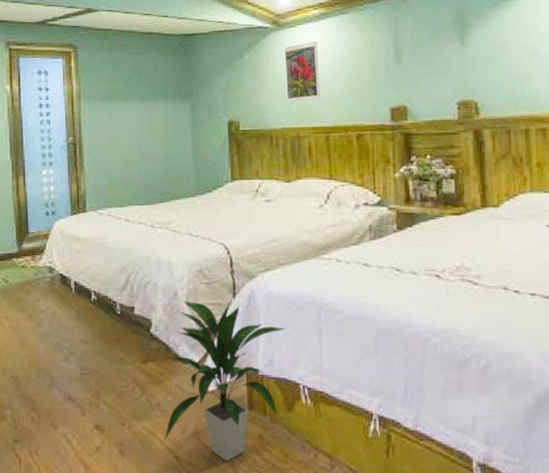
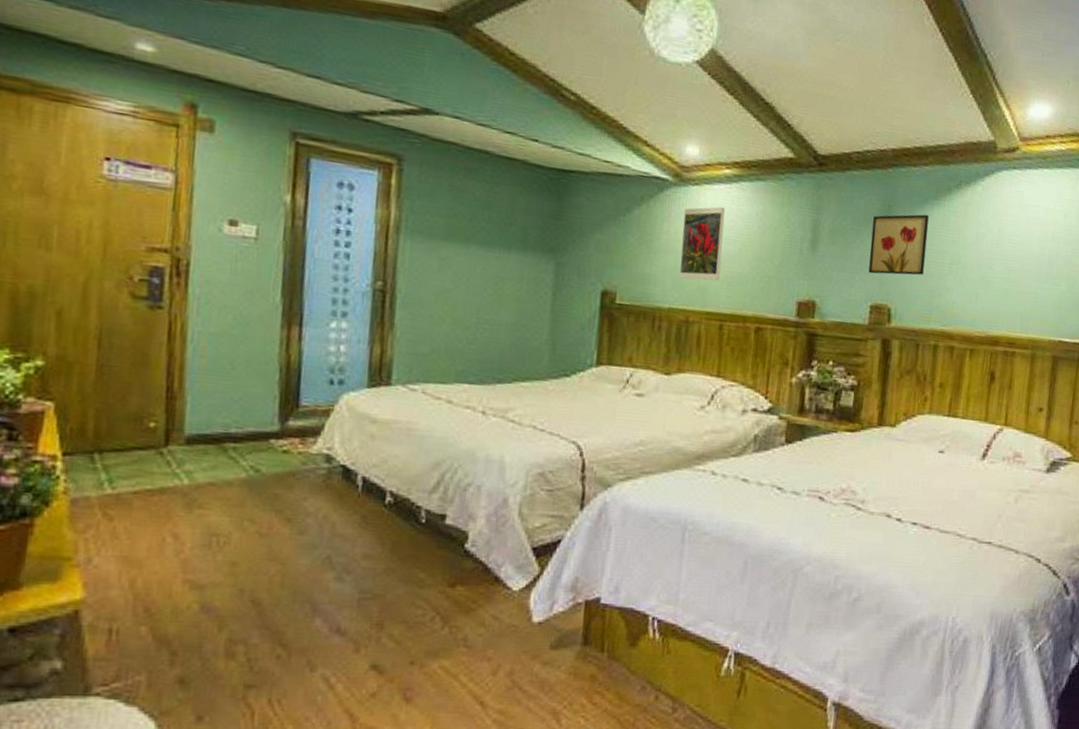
indoor plant: present [164,298,286,461] -> none [467,510,641,706]
wall art: none [448,15,505,75] -> present [868,214,929,275]

